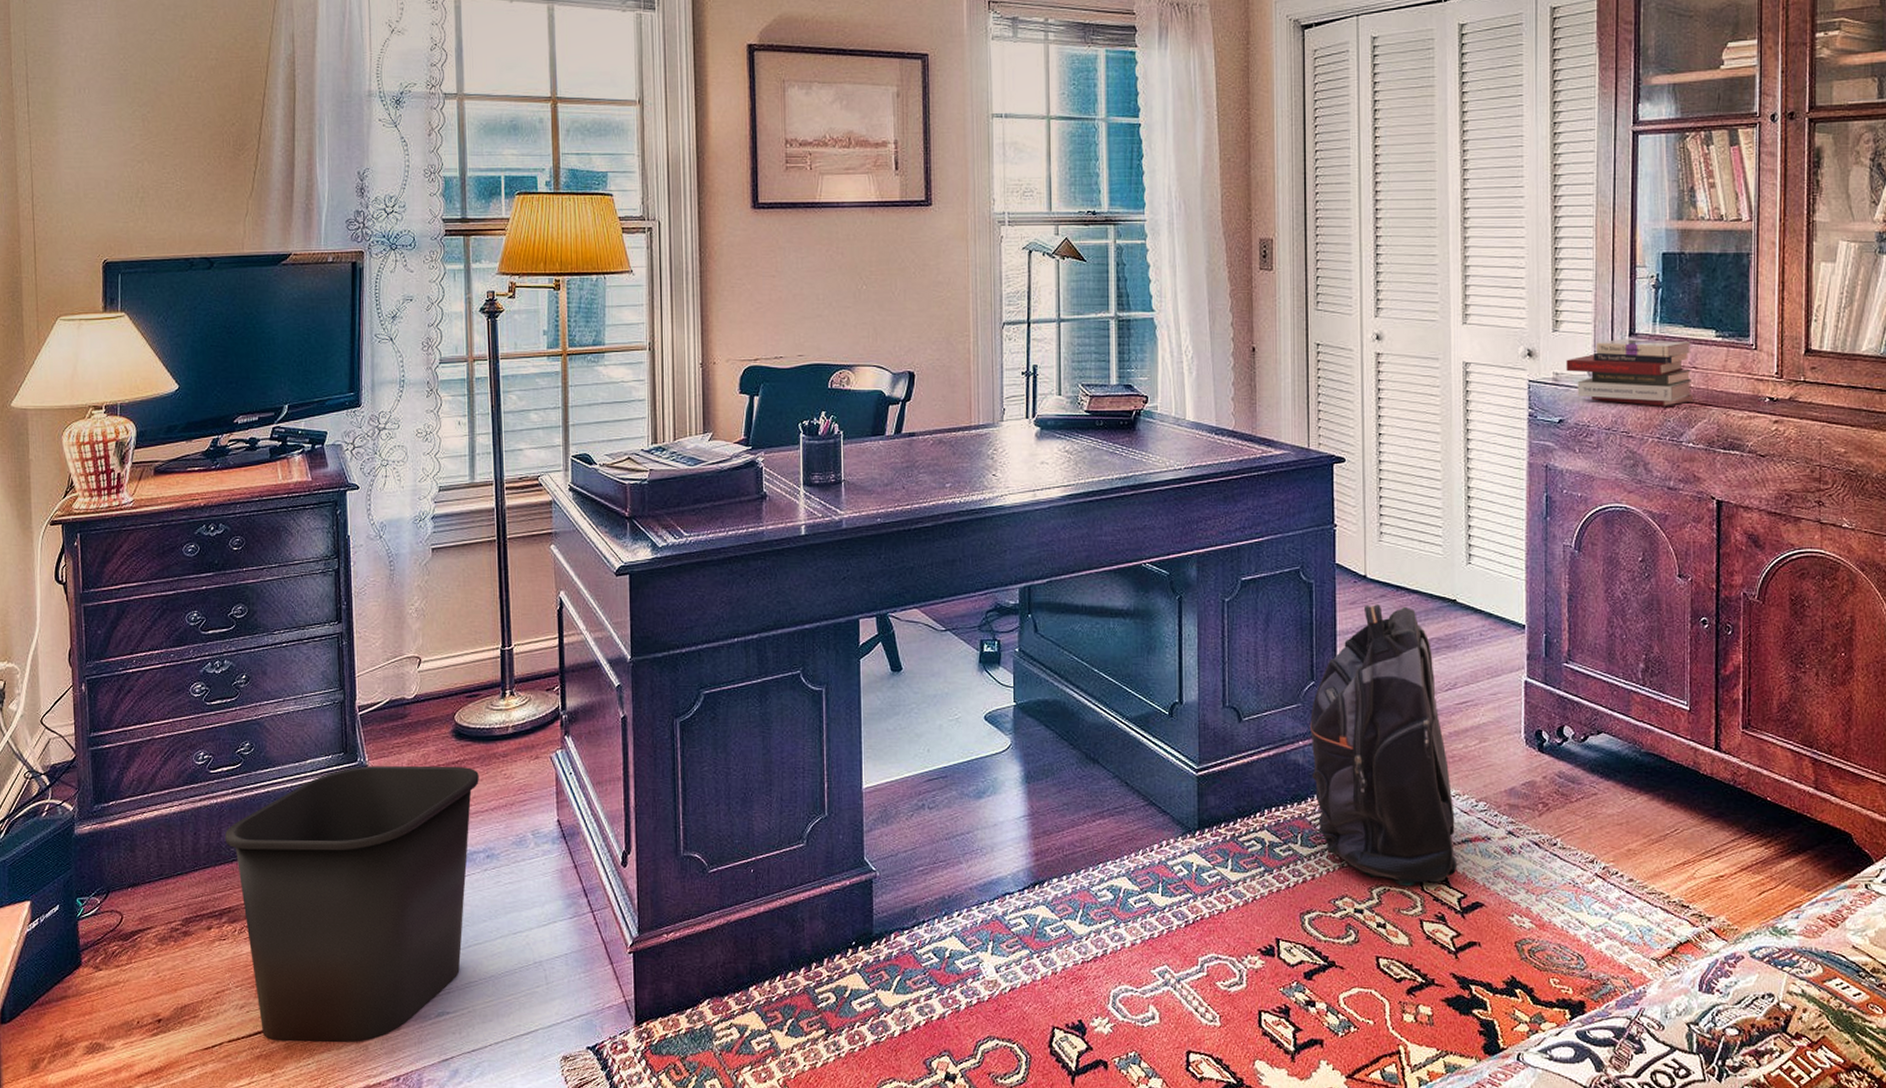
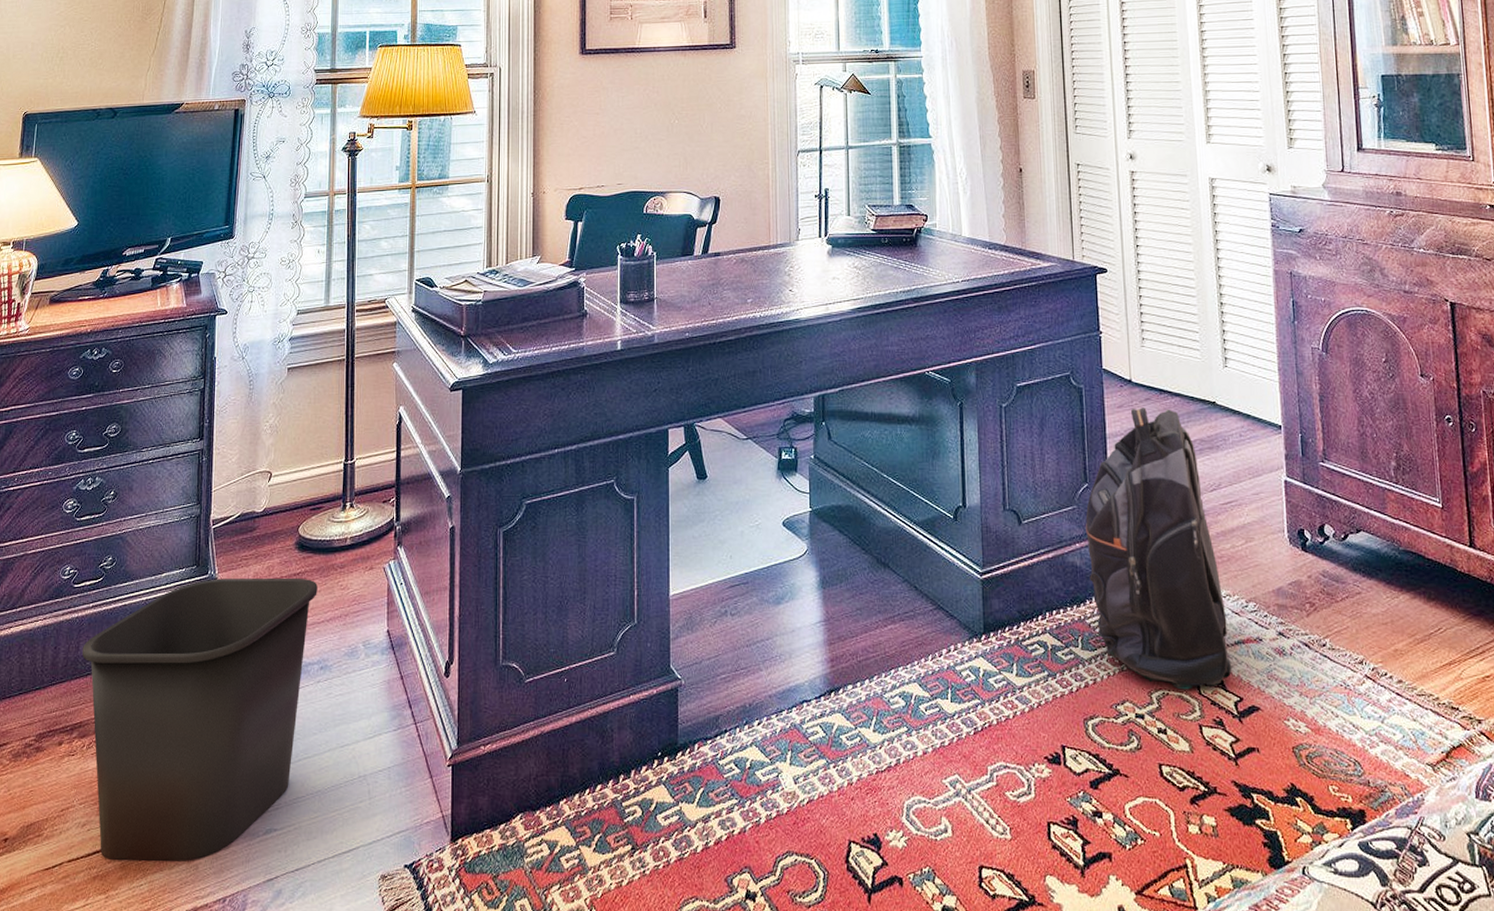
books: present [1566,339,1694,406] -> none [1302,153,1421,215]

